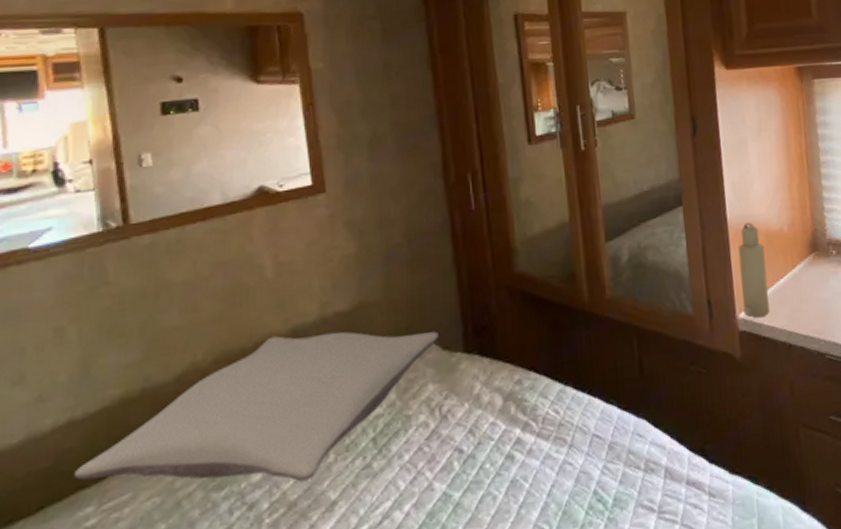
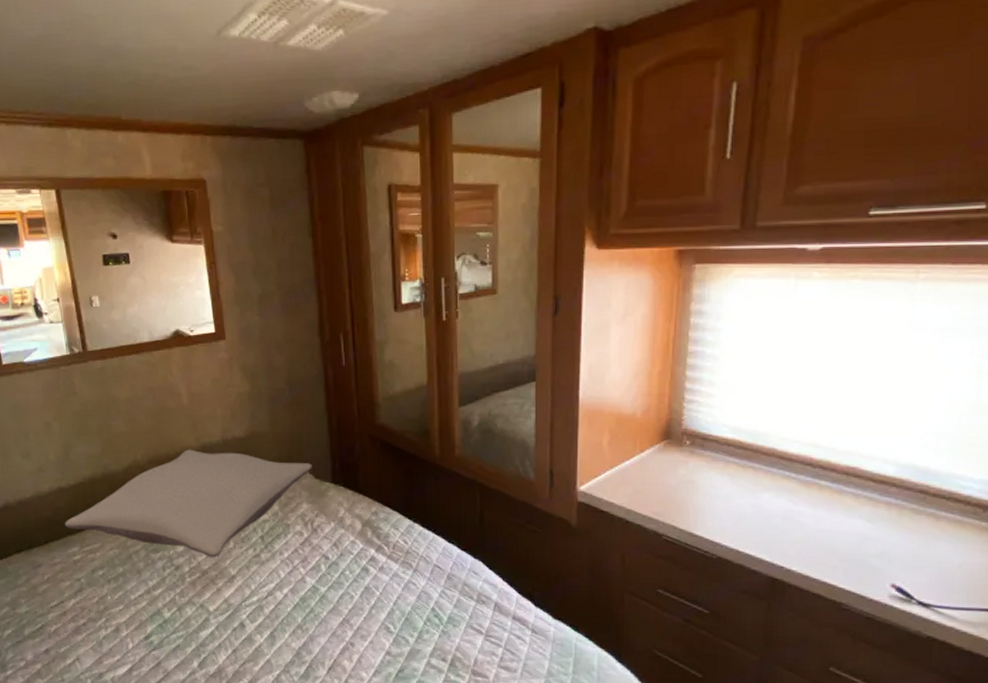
bottle: present [738,222,770,318] -> none [584,404,614,492]

